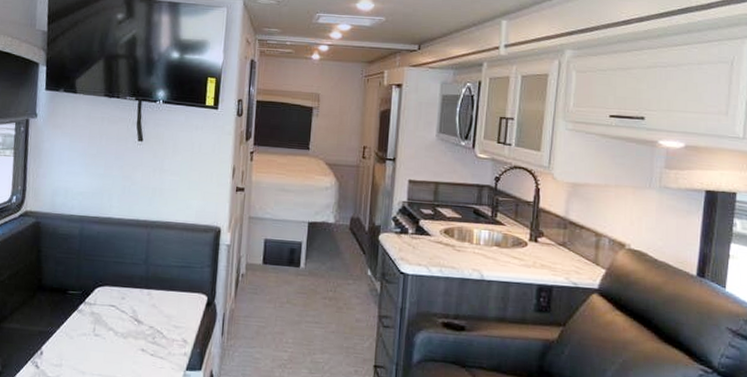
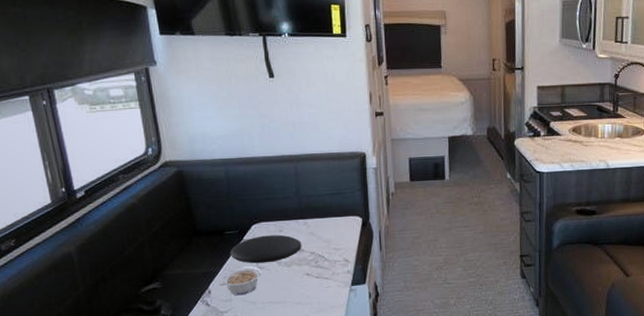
legume: none [52,332,96,362] -> present [219,267,261,295]
plate: none [69,300,142,331] -> present [230,234,302,264]

